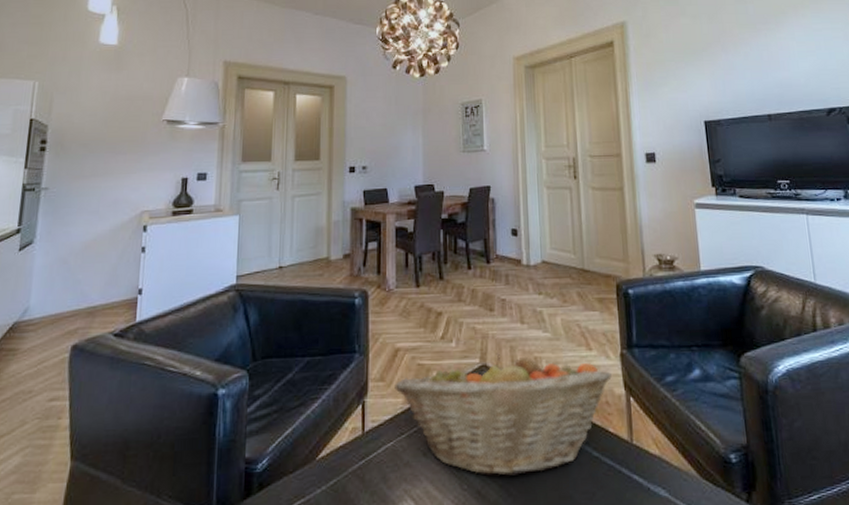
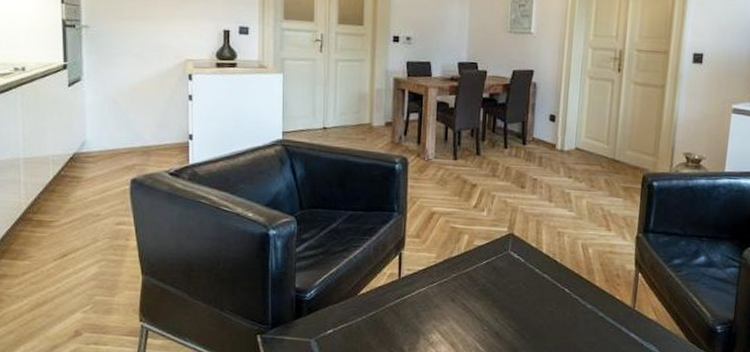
fruit basket: present [395,353,612,476] -> none [429,225,625,324]

